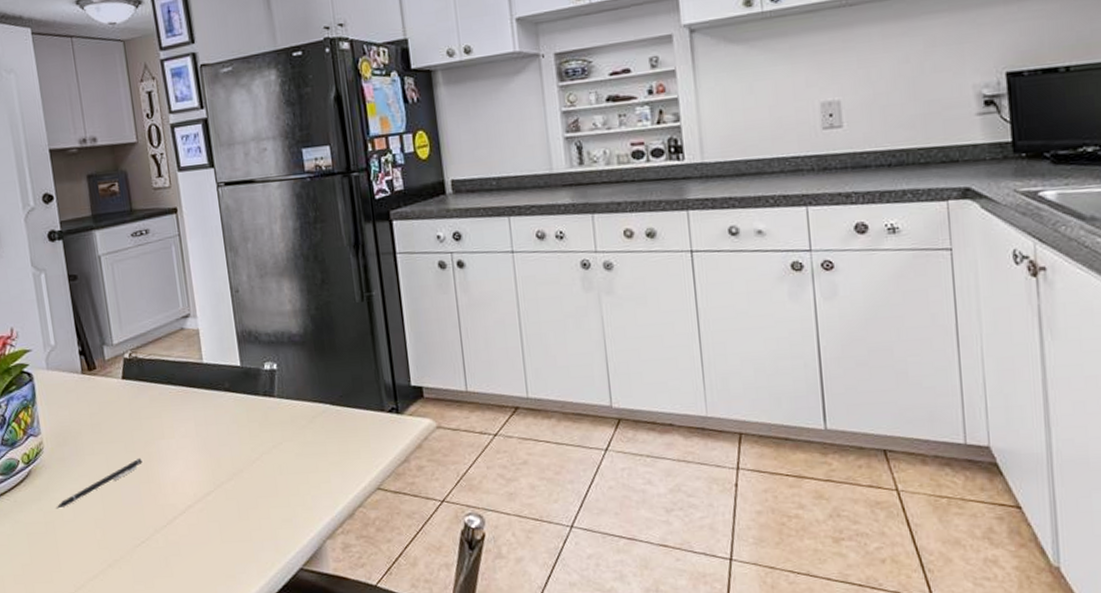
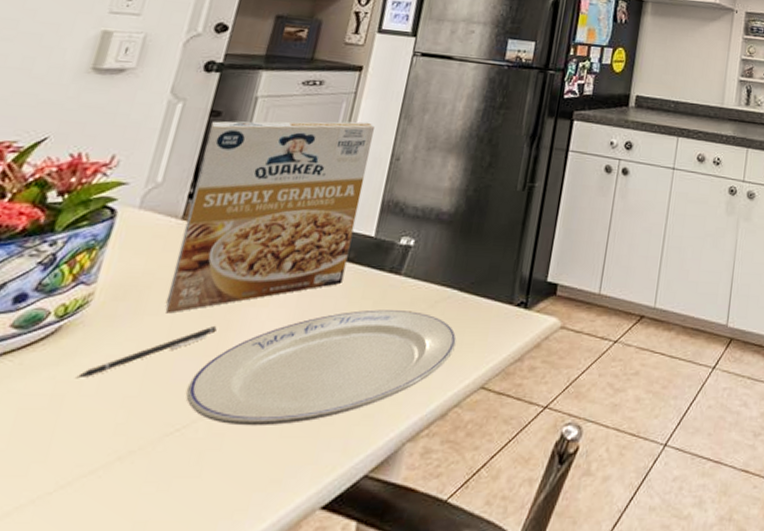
cereal box: none [72,261,227,452] -> present [165,121,375,314]
plate: none [137,428,343,536] -> present [186,309,457,427]

